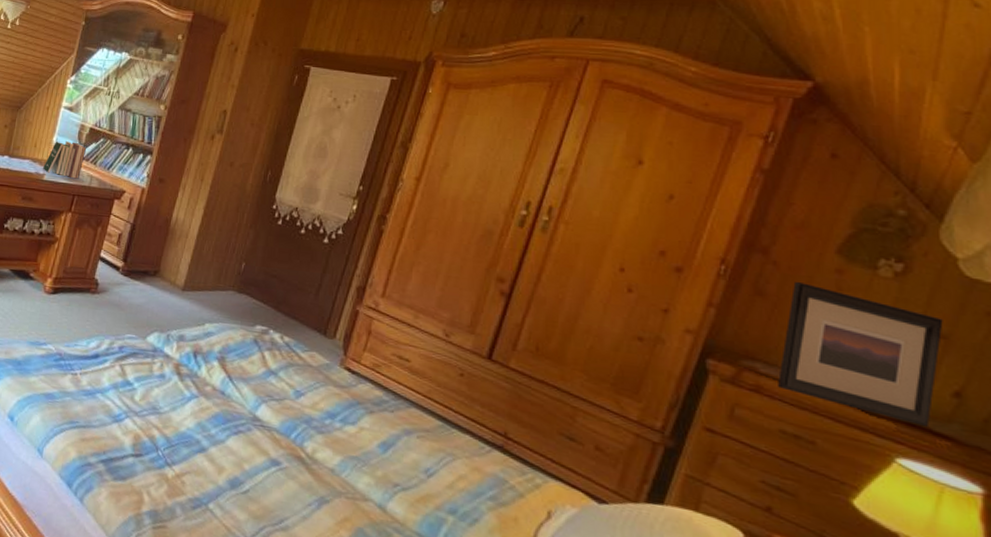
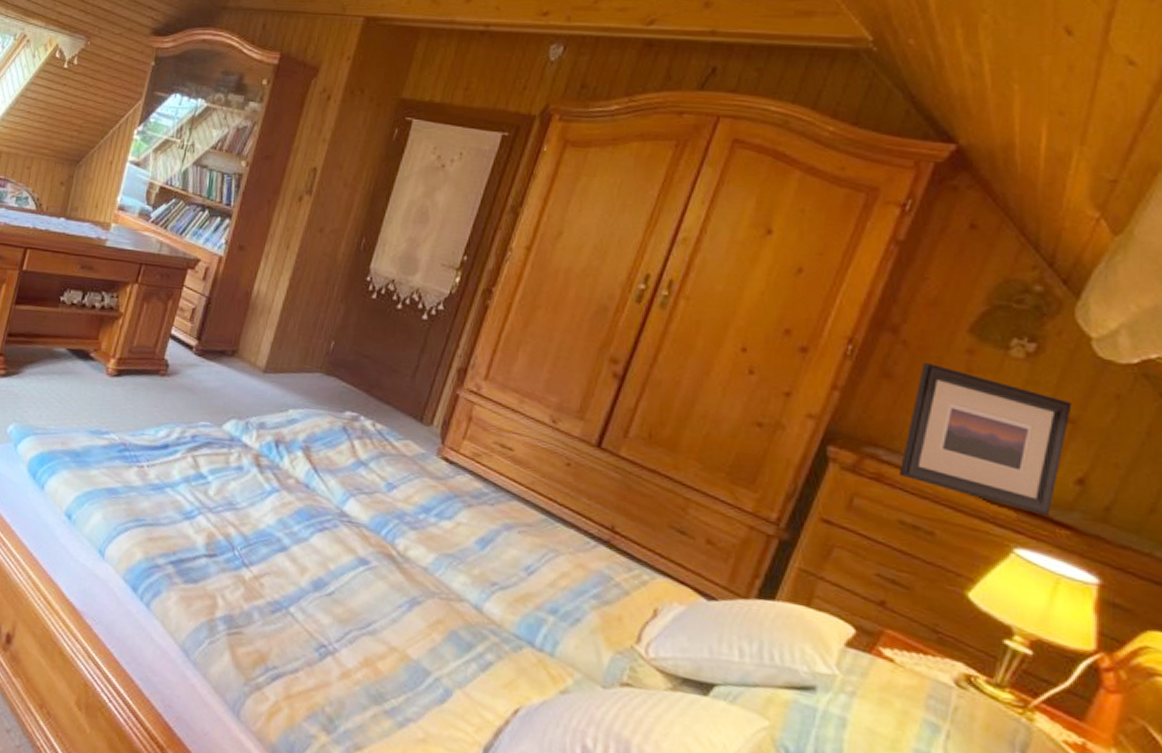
books: present [43,141,87,179] -> none [105,202,156,246]

